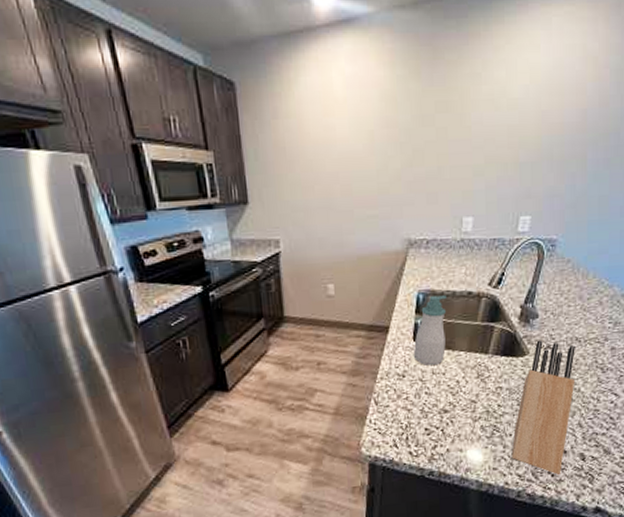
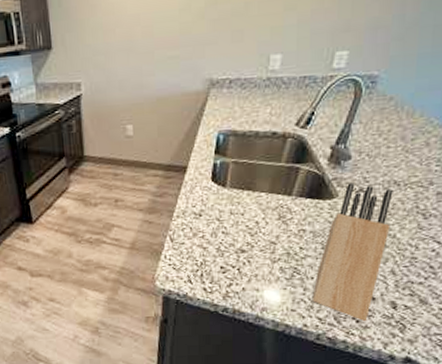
soap bottle: present [413,295,447,365] -> none [211,136,249,205]

